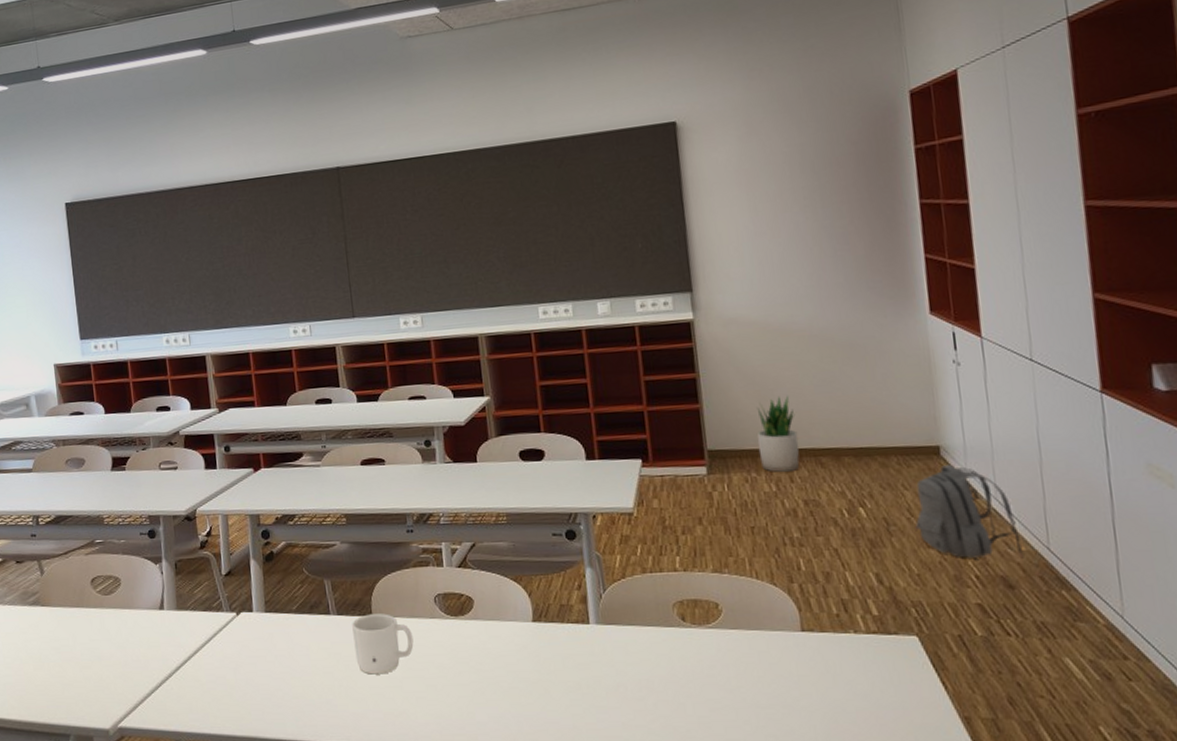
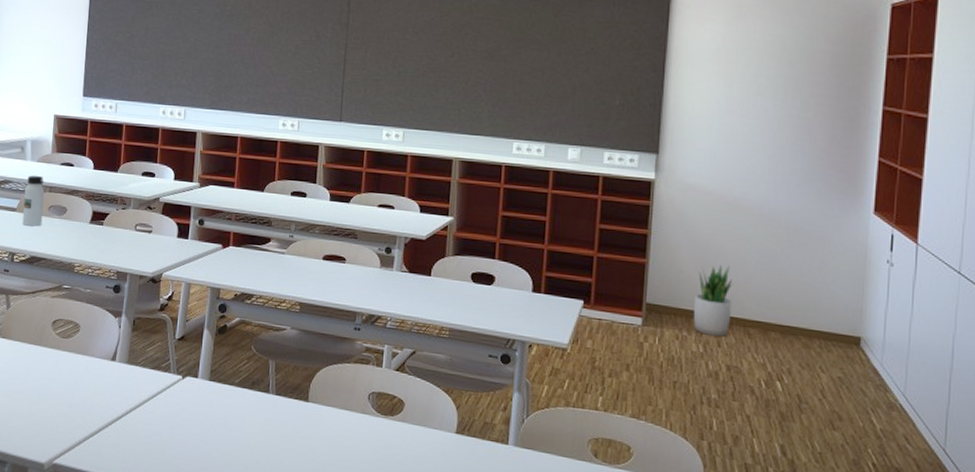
water bottle: none [37,430,62,485] -> present [22,175,45,227]
mug: present [352,613,414,675] -> none [286,399,343,458]
backpack: present [914,464,1024,559] -> none [824,355,921,455]

